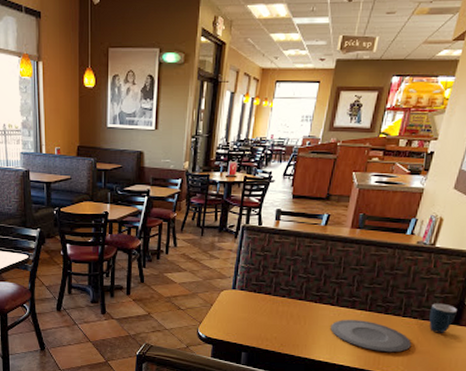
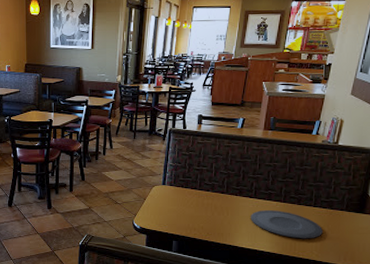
mug: present [429,303,457,333] -> none [337,194,361,221]

